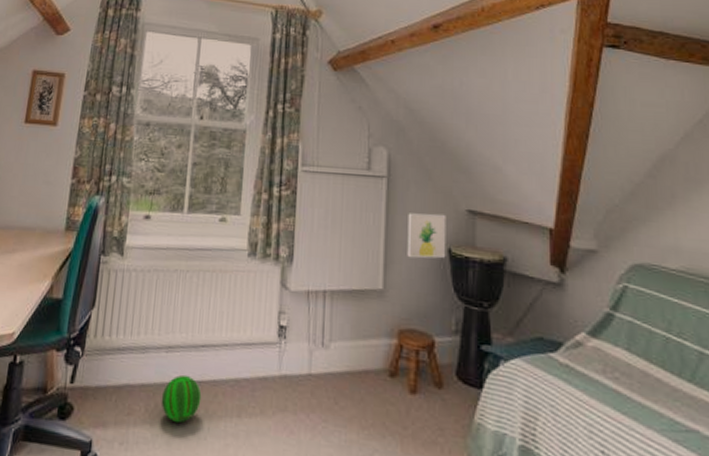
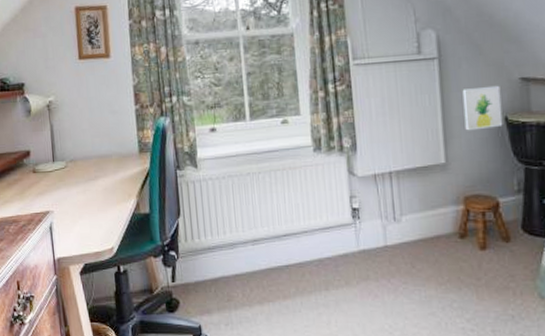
ball: present [161,374,202,423] -> none [254,261,291,302]

